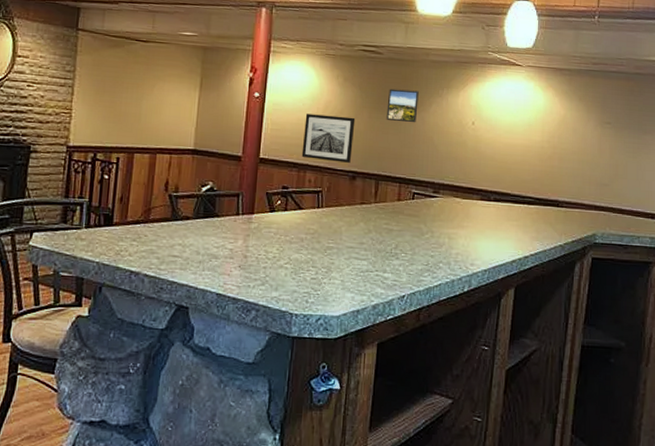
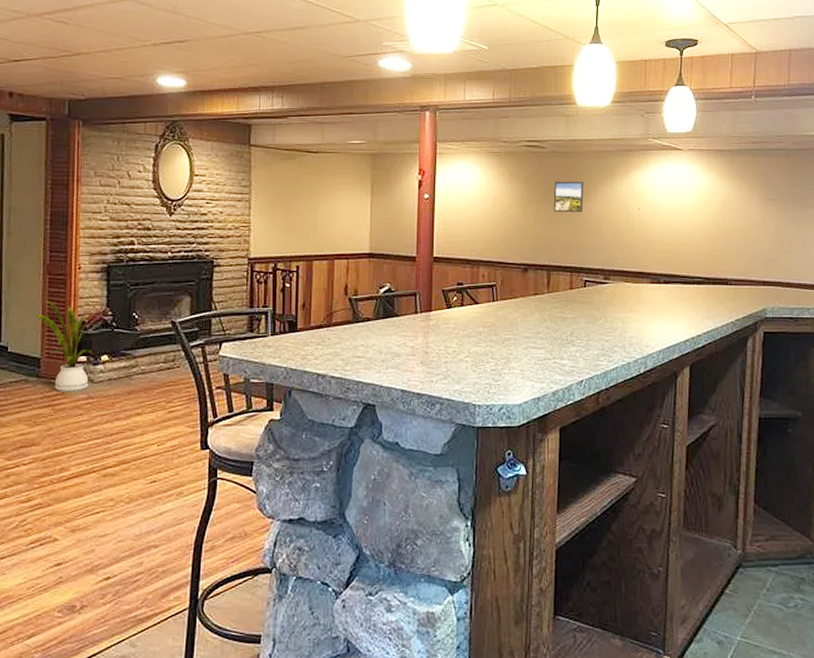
wall art: present [301,114,356,163] -> none [474,211,524,256]

